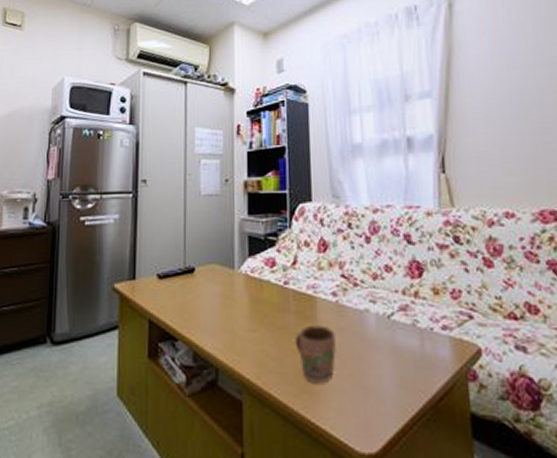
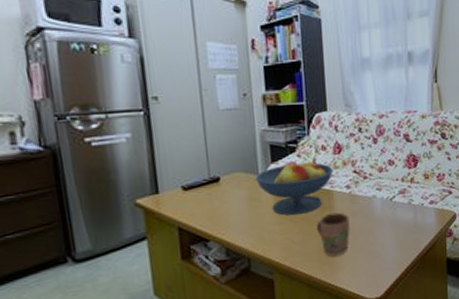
fruit bowl: none [231,257,317,323] -> present [256,160,333,216]

